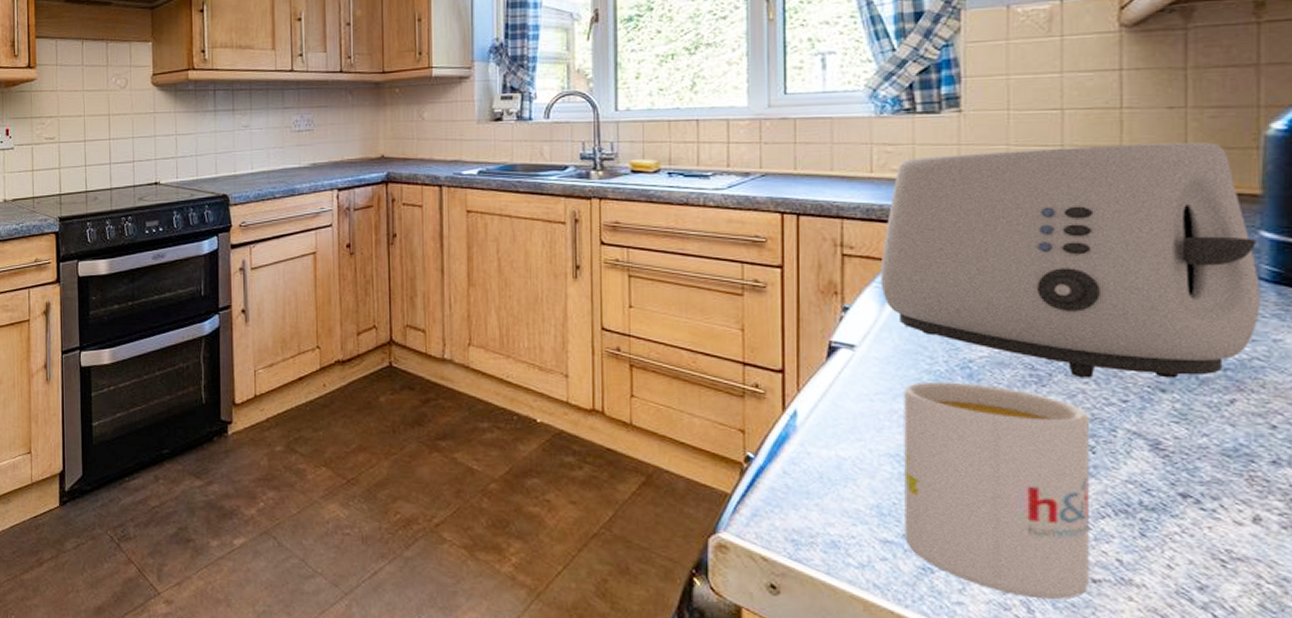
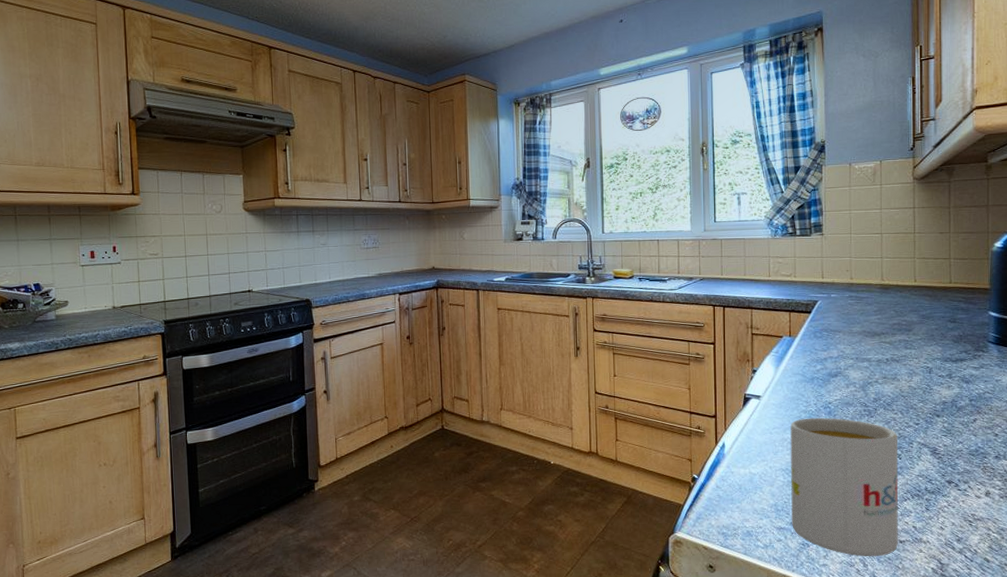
toaster: present [880,142,1260,378] -> none [775,255,989,410]

